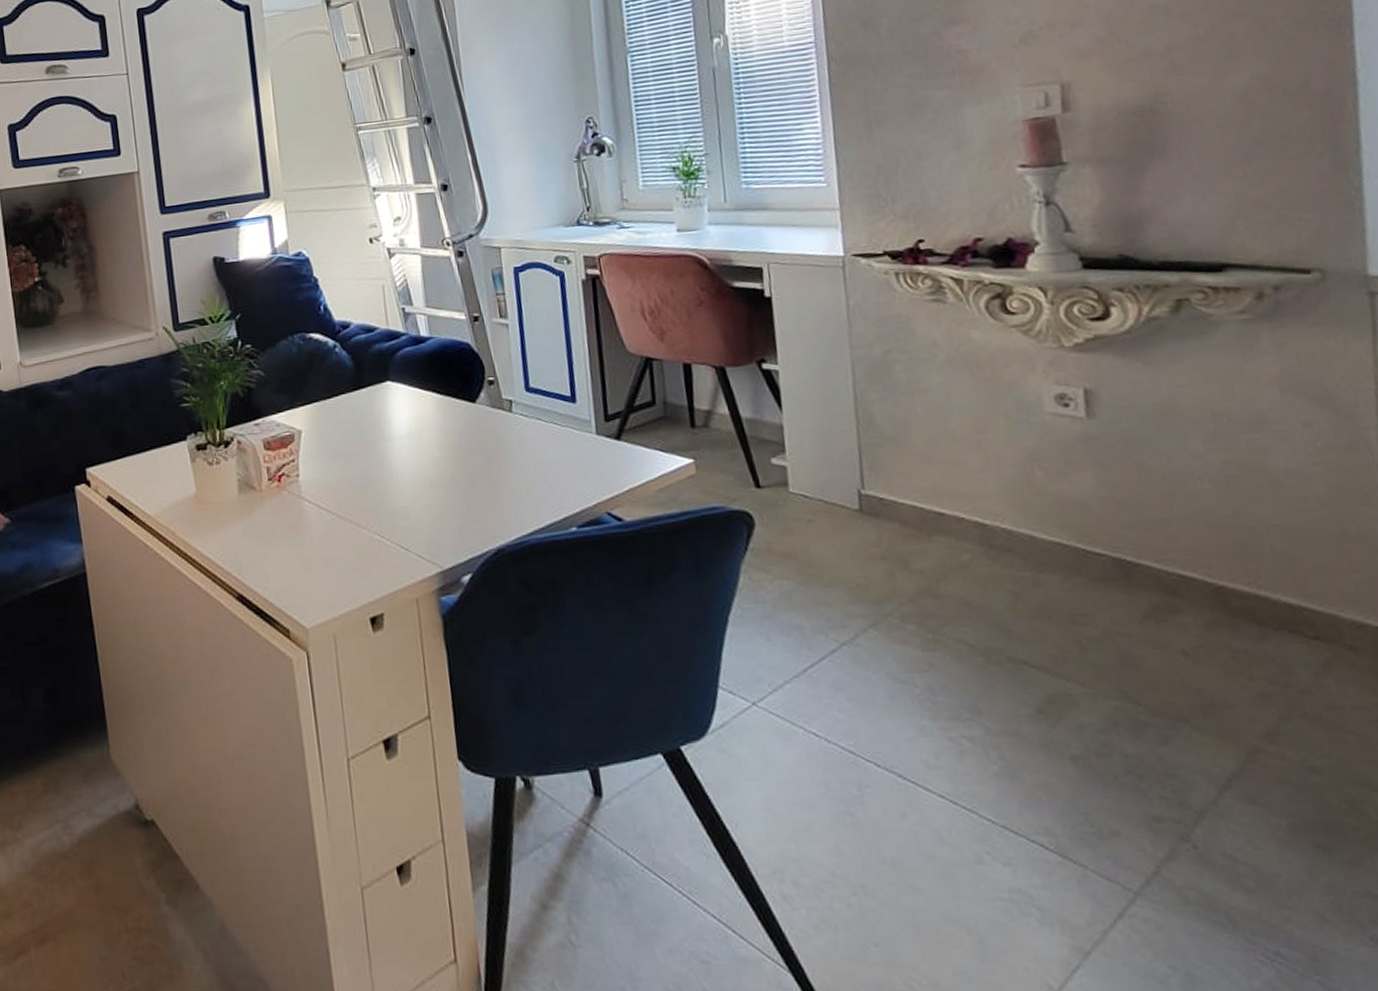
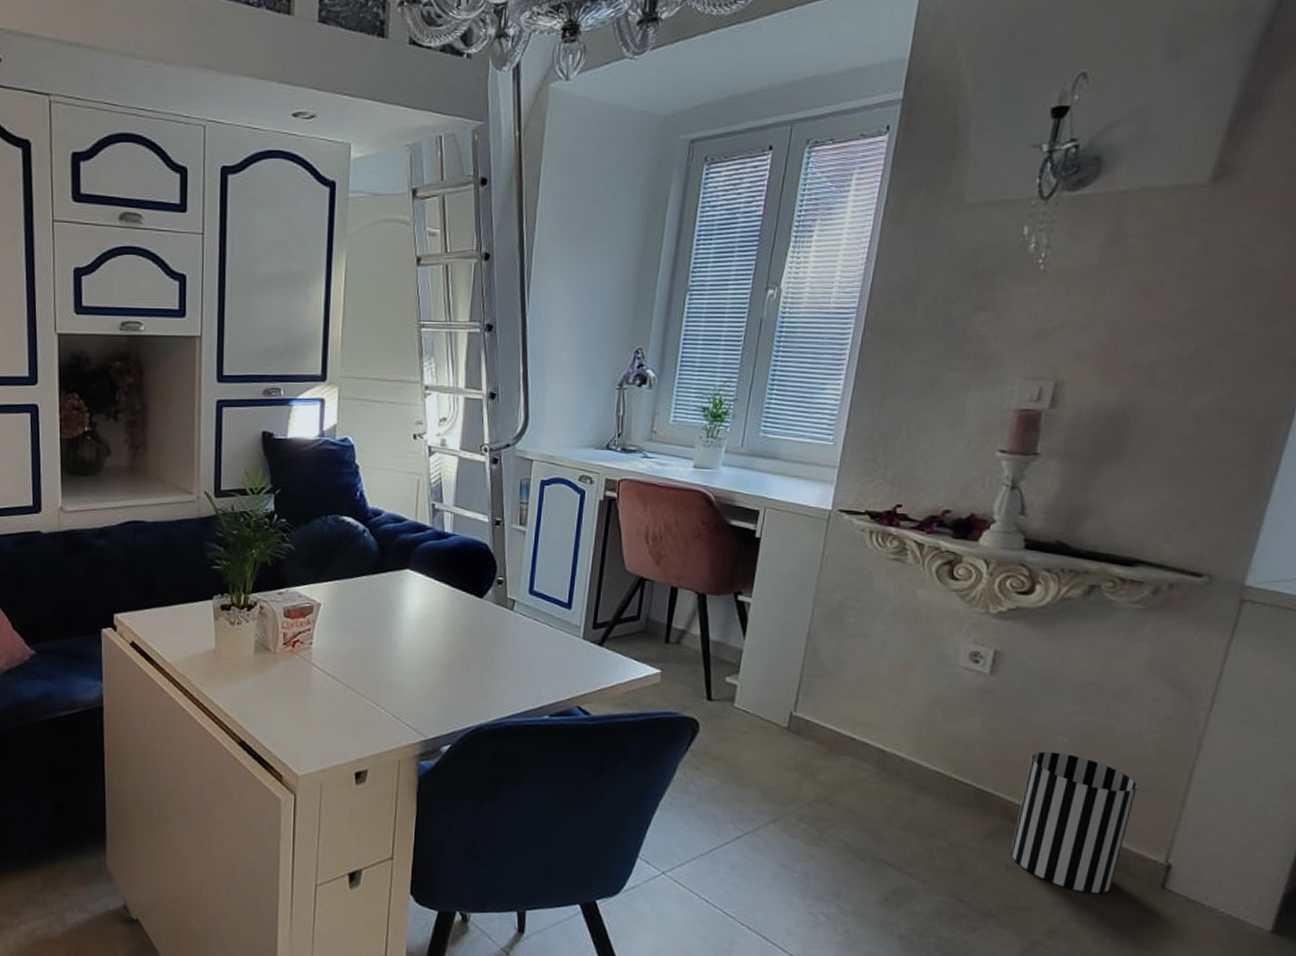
wastebasket: none [1170,502,1331,678] -> present [1010,751,1137,893]

